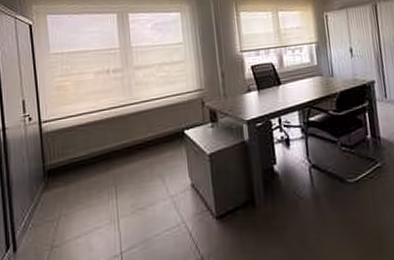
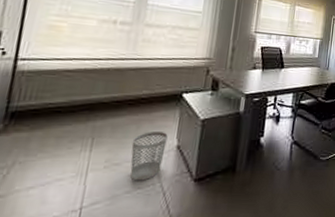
wastebasket: none [149,172,182,224] -> present [130,132,168,181]

